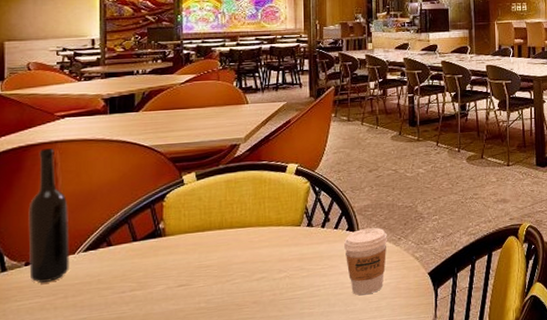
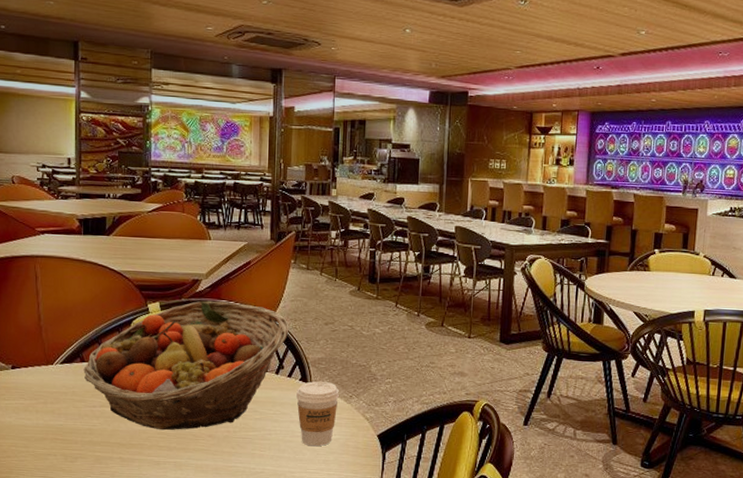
bottle: present [28,148,70,283] -> none [14,262,49,387]
fruit basket: none [110,162,333,306] -> present [83,300,289,431]

